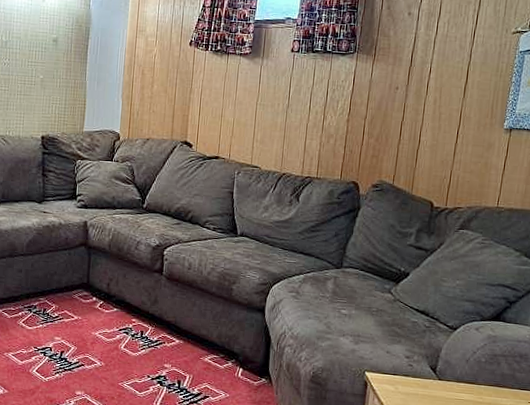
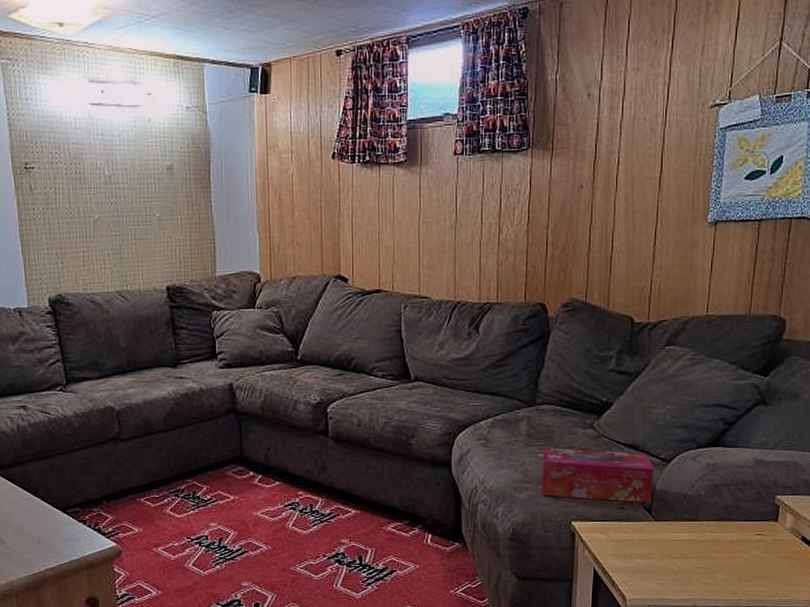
tissue box: none [341,305,441,364] -> present [542,448,654,503]

